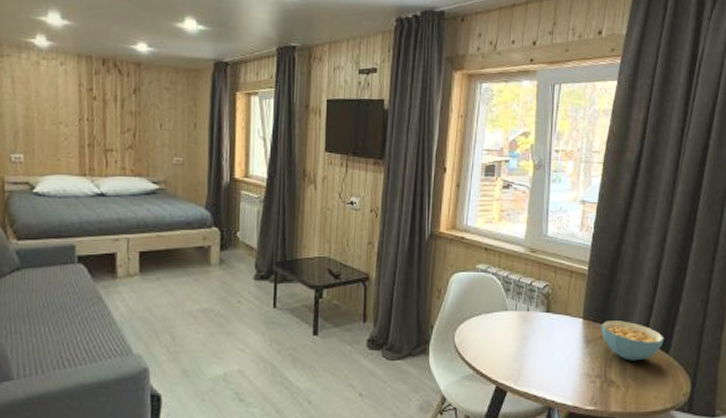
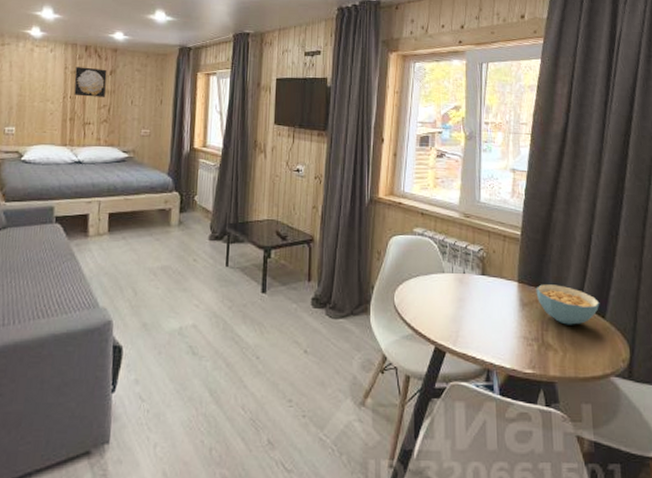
wall art: none [91,83,130,120] -> present [74,67,107,97]

